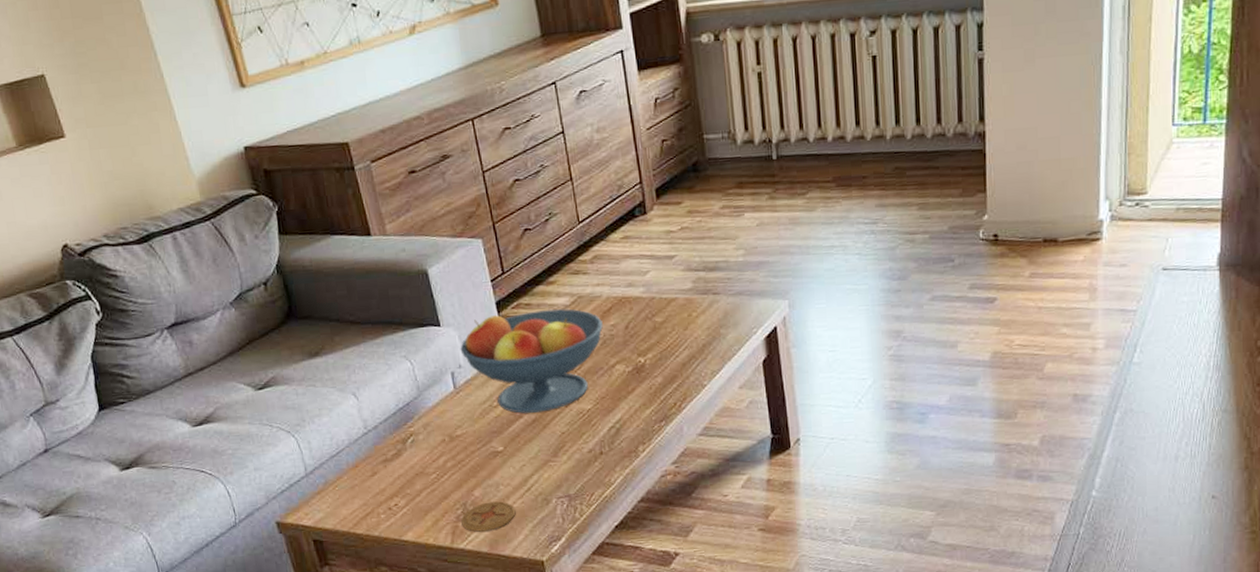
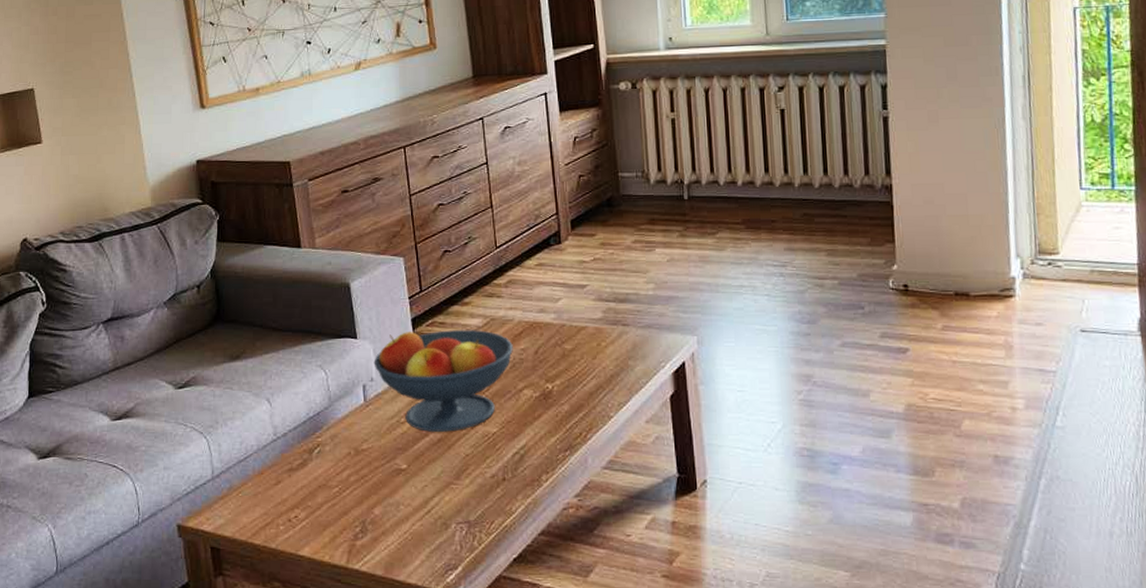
coaster: present [461,501,516,532] -> none [359,522,414,553]

